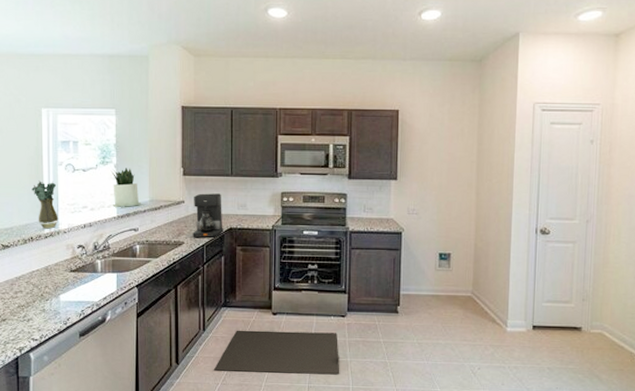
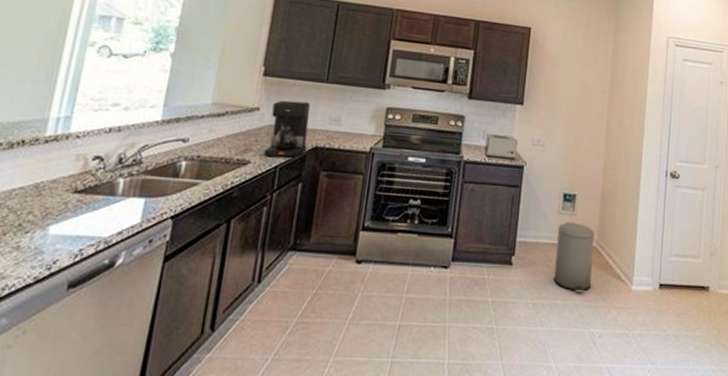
vase: present [32,180,59,229] -> none [39,63,80,131]
planter: present [110,168,141,208] -> none [156,58,199,110]
door mat: present [214,330,340,375] -> none [265,282,436,345]
toaster: none [365,207,395,228] -> present [483,134,518,161]
pedal bin: none [435,277,470,334] -> present [554,222,595,293]

